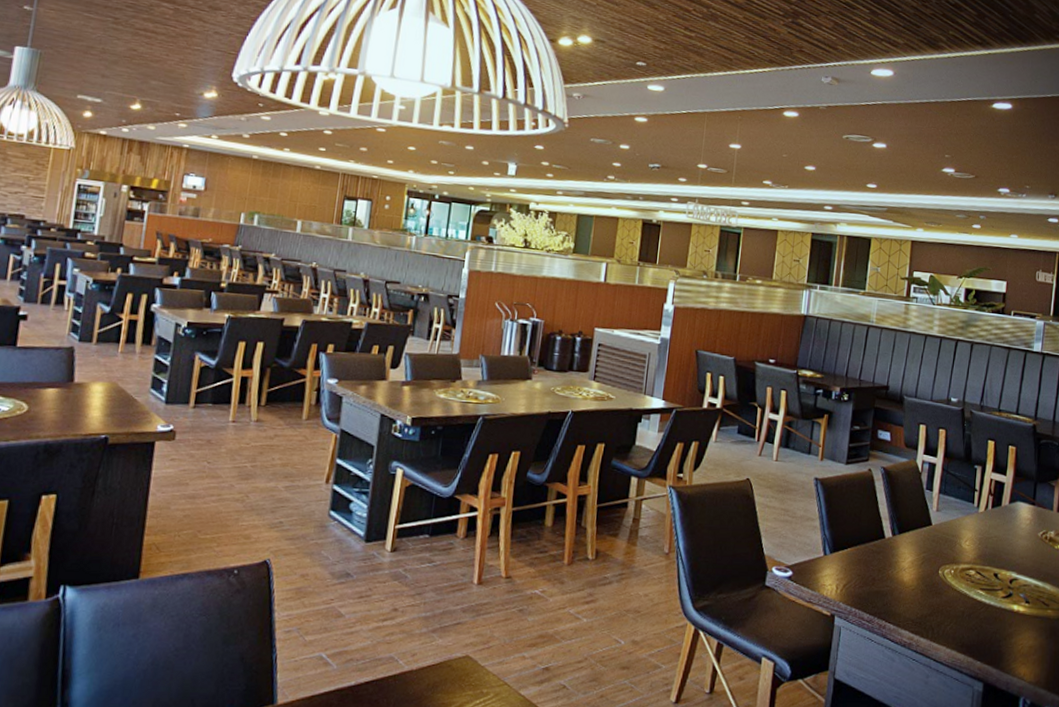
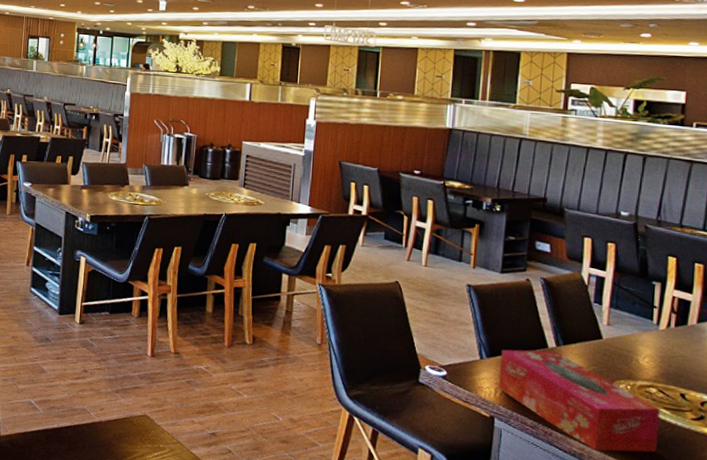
tissue box: none [839,540,977,639] -> present [498,349,660,453]

